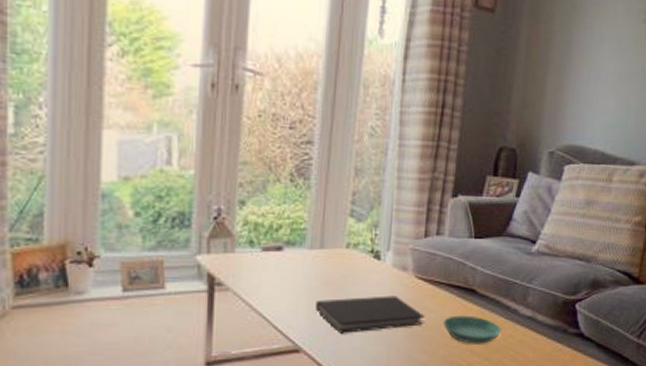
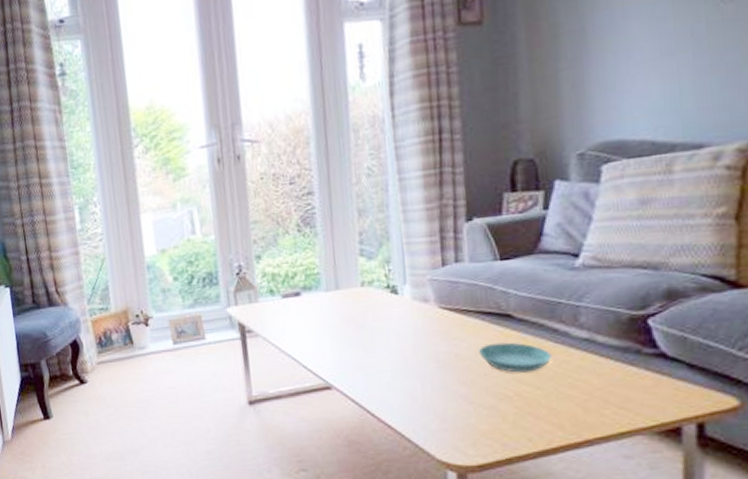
diary: present [315,295,425,333] -> none [339,328,457,369]

